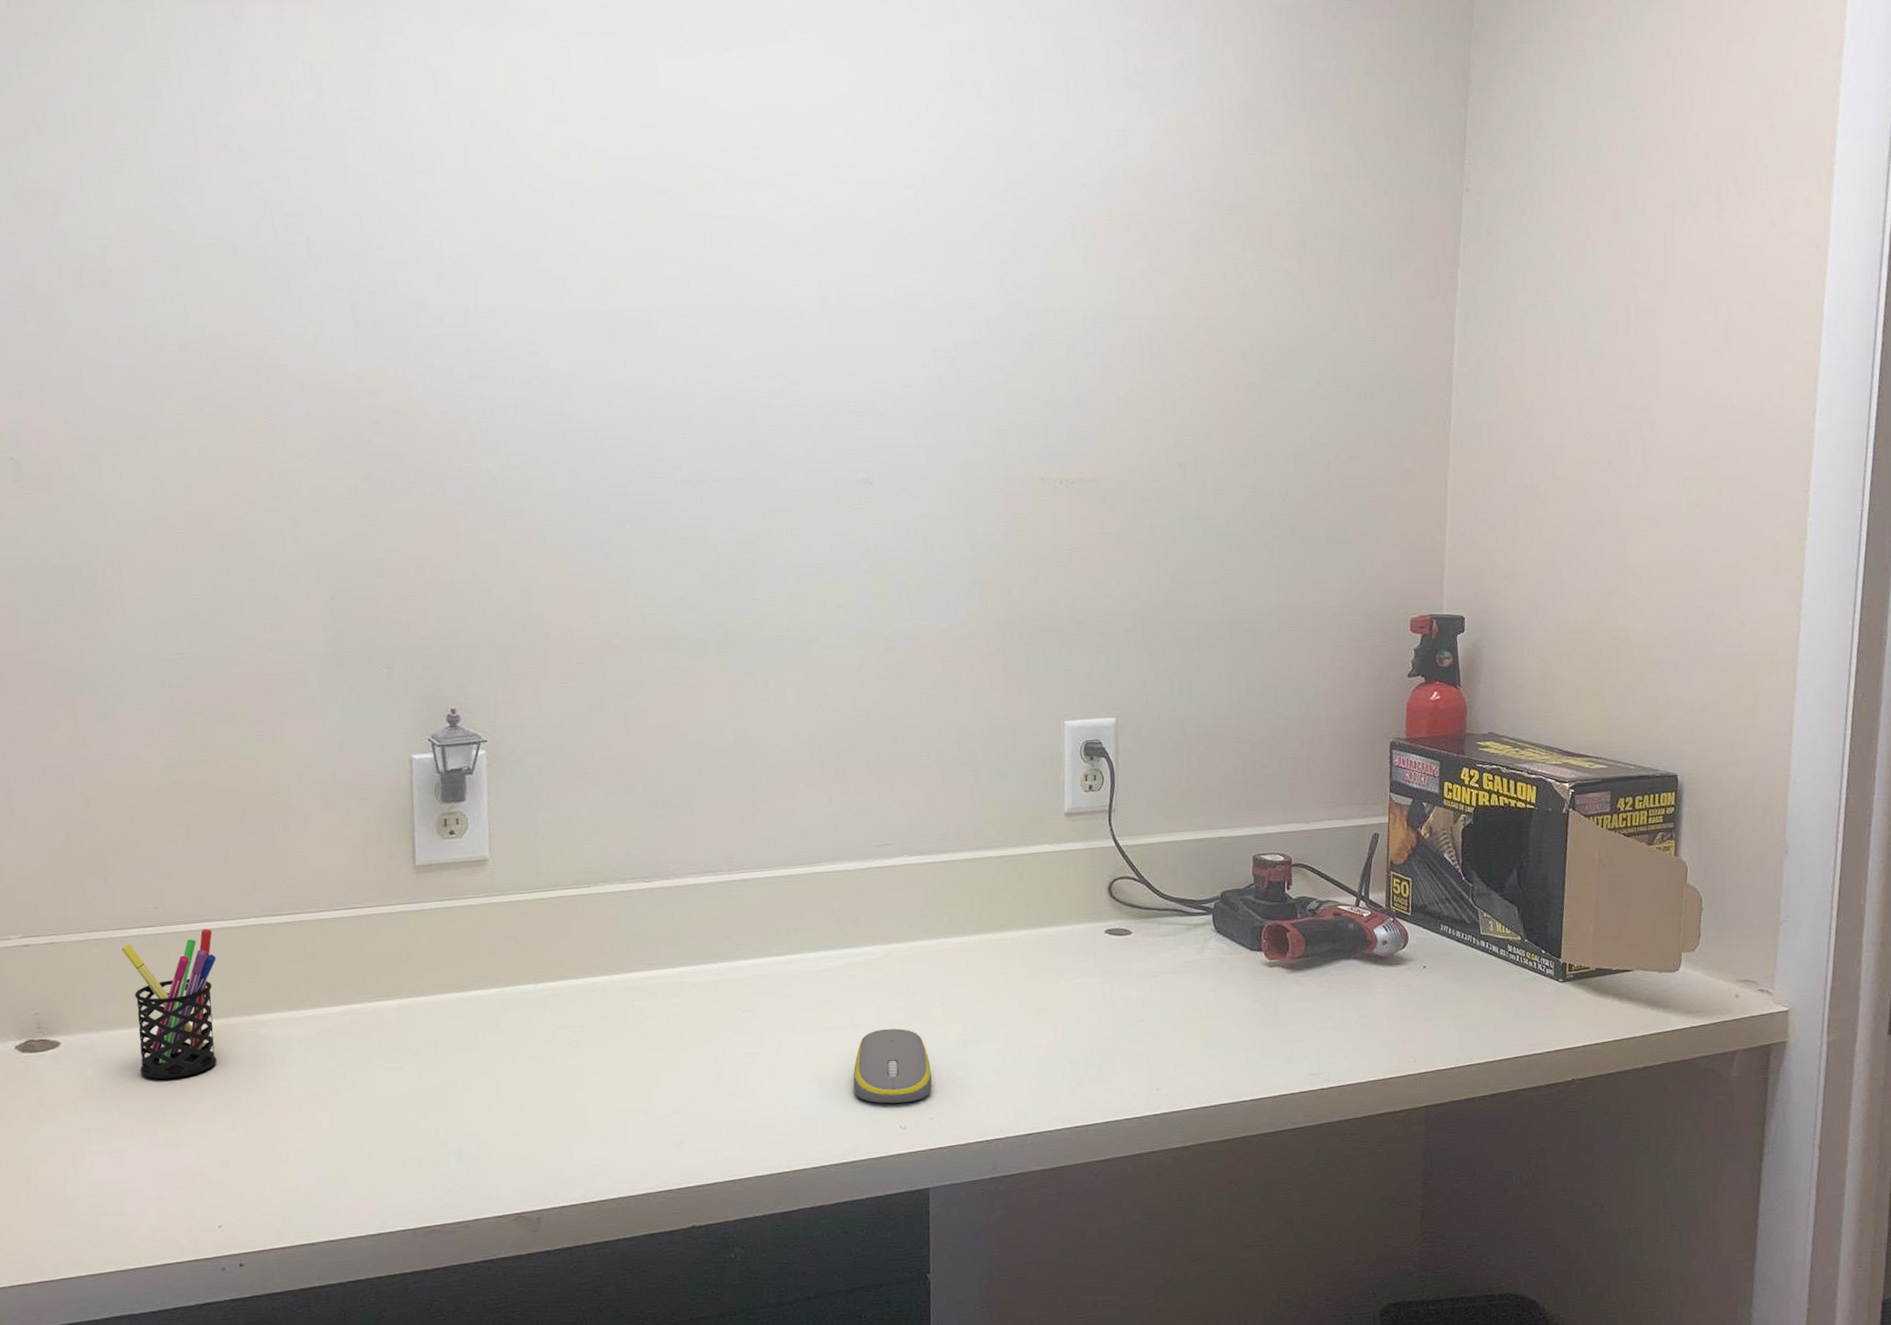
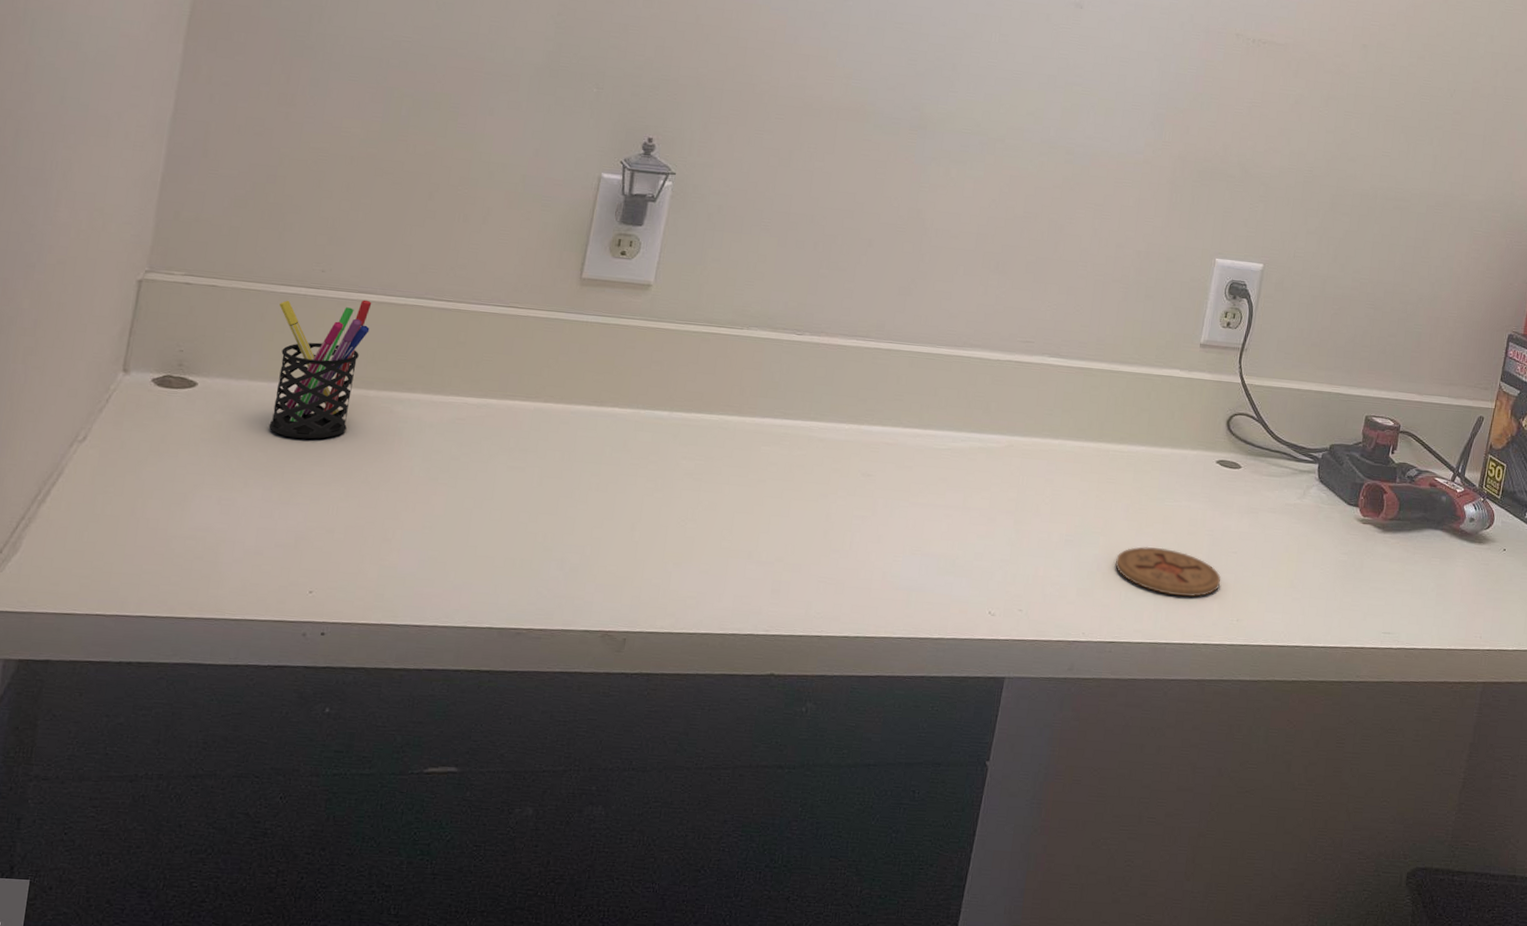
computer mouse: present [853,1028,932,1104] -> none [952,515,1030,591]
coaster: none [1020,1029,1133,1076] -> present [1115,546,1221,597]

